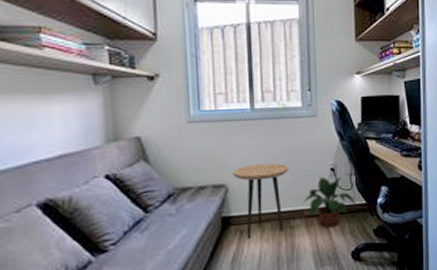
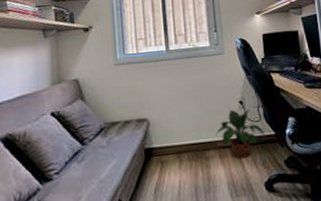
side table: present [233,163,289,239] -> none [153,98,202,169]

